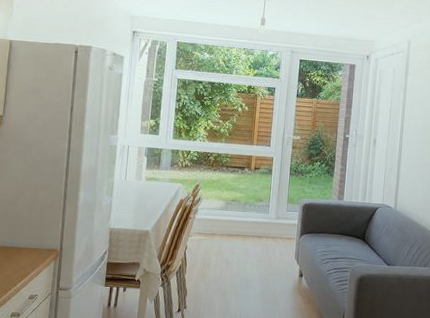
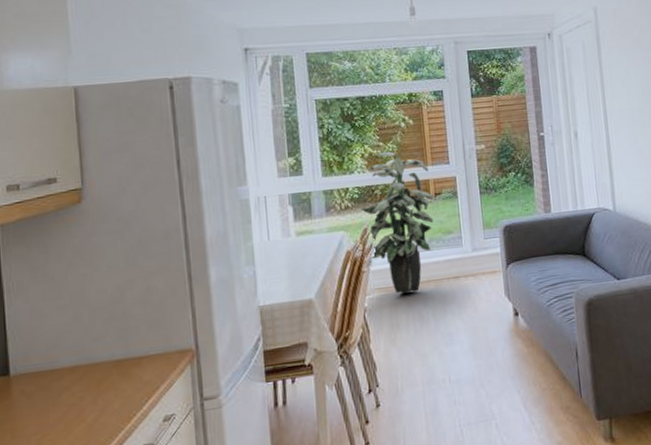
indoor plant: none [197,128,253,241] -> present [362,151,433,294]

